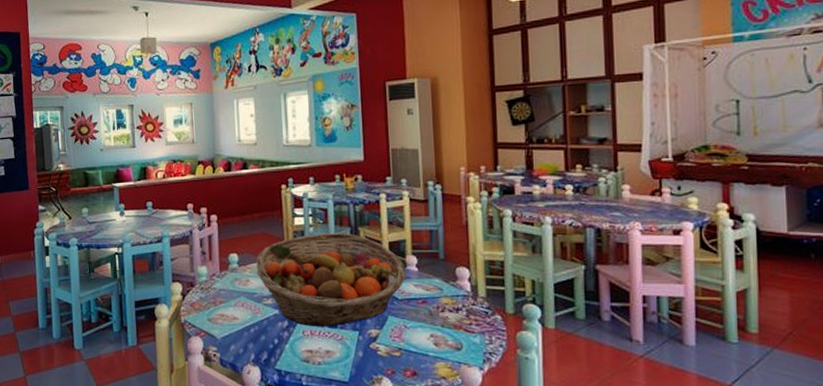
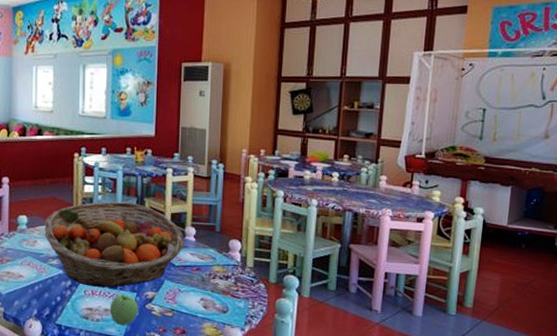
apple: none [331,334,362,369] -> present [109,295,138,326]

